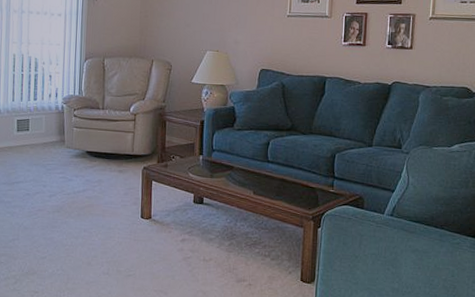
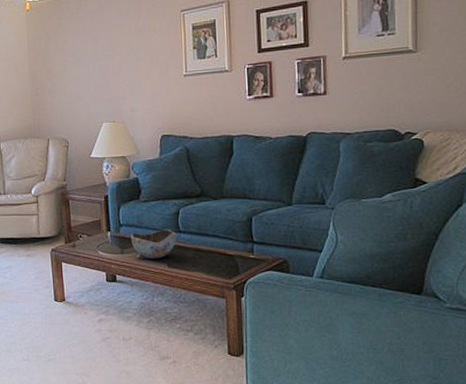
bowl: none [221,158,265,185] -> present [131,229,177,259]

